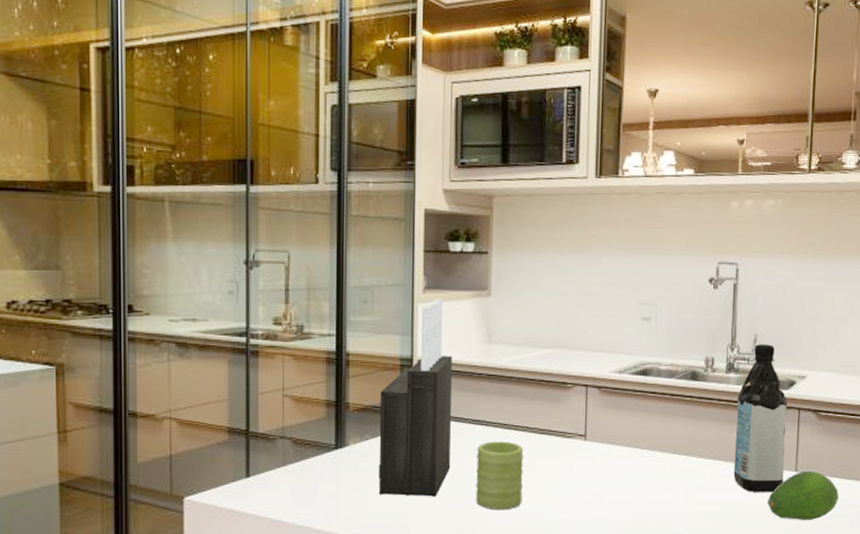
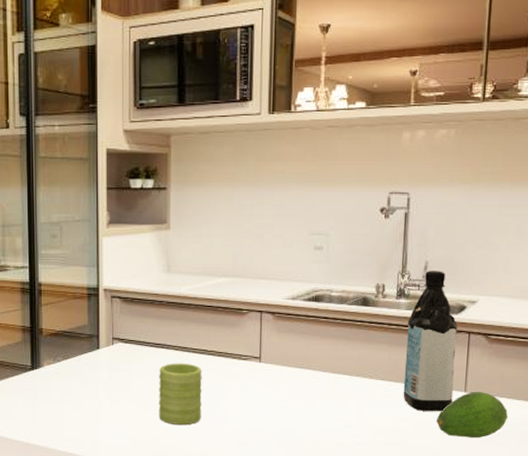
knife block: present [378,299,452,497] -> none [70,232,136,413]

